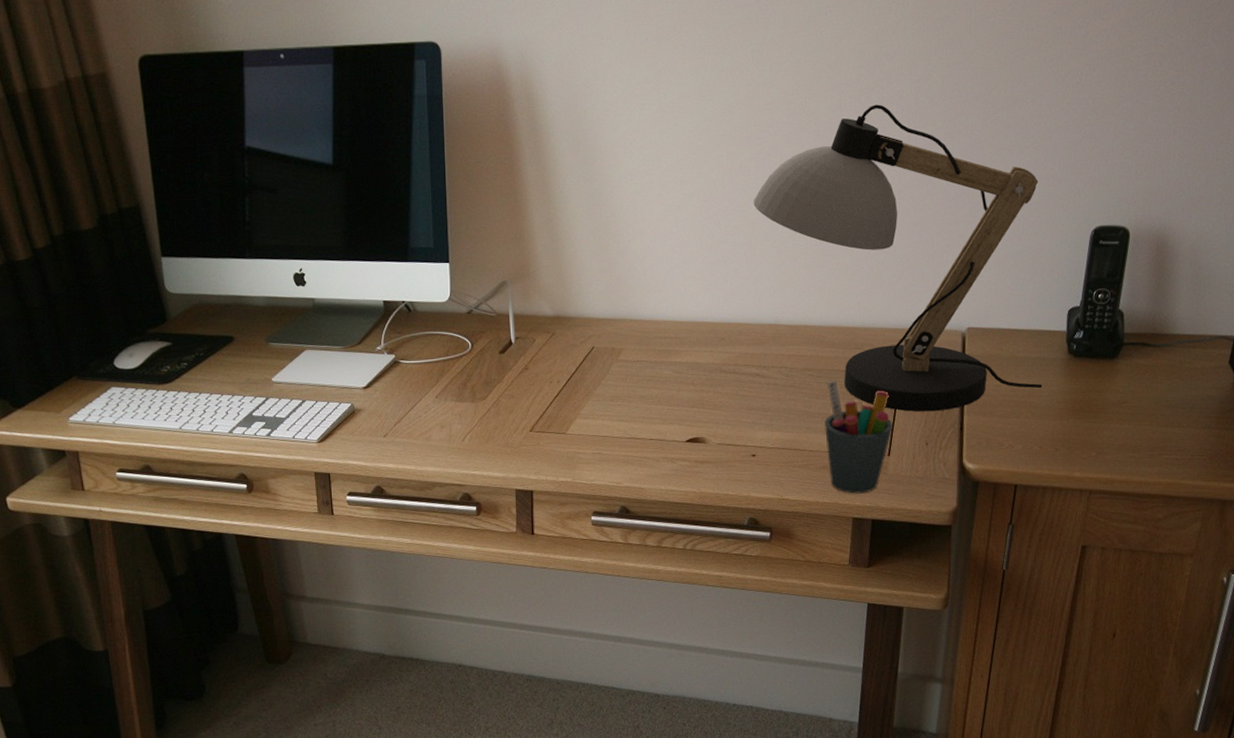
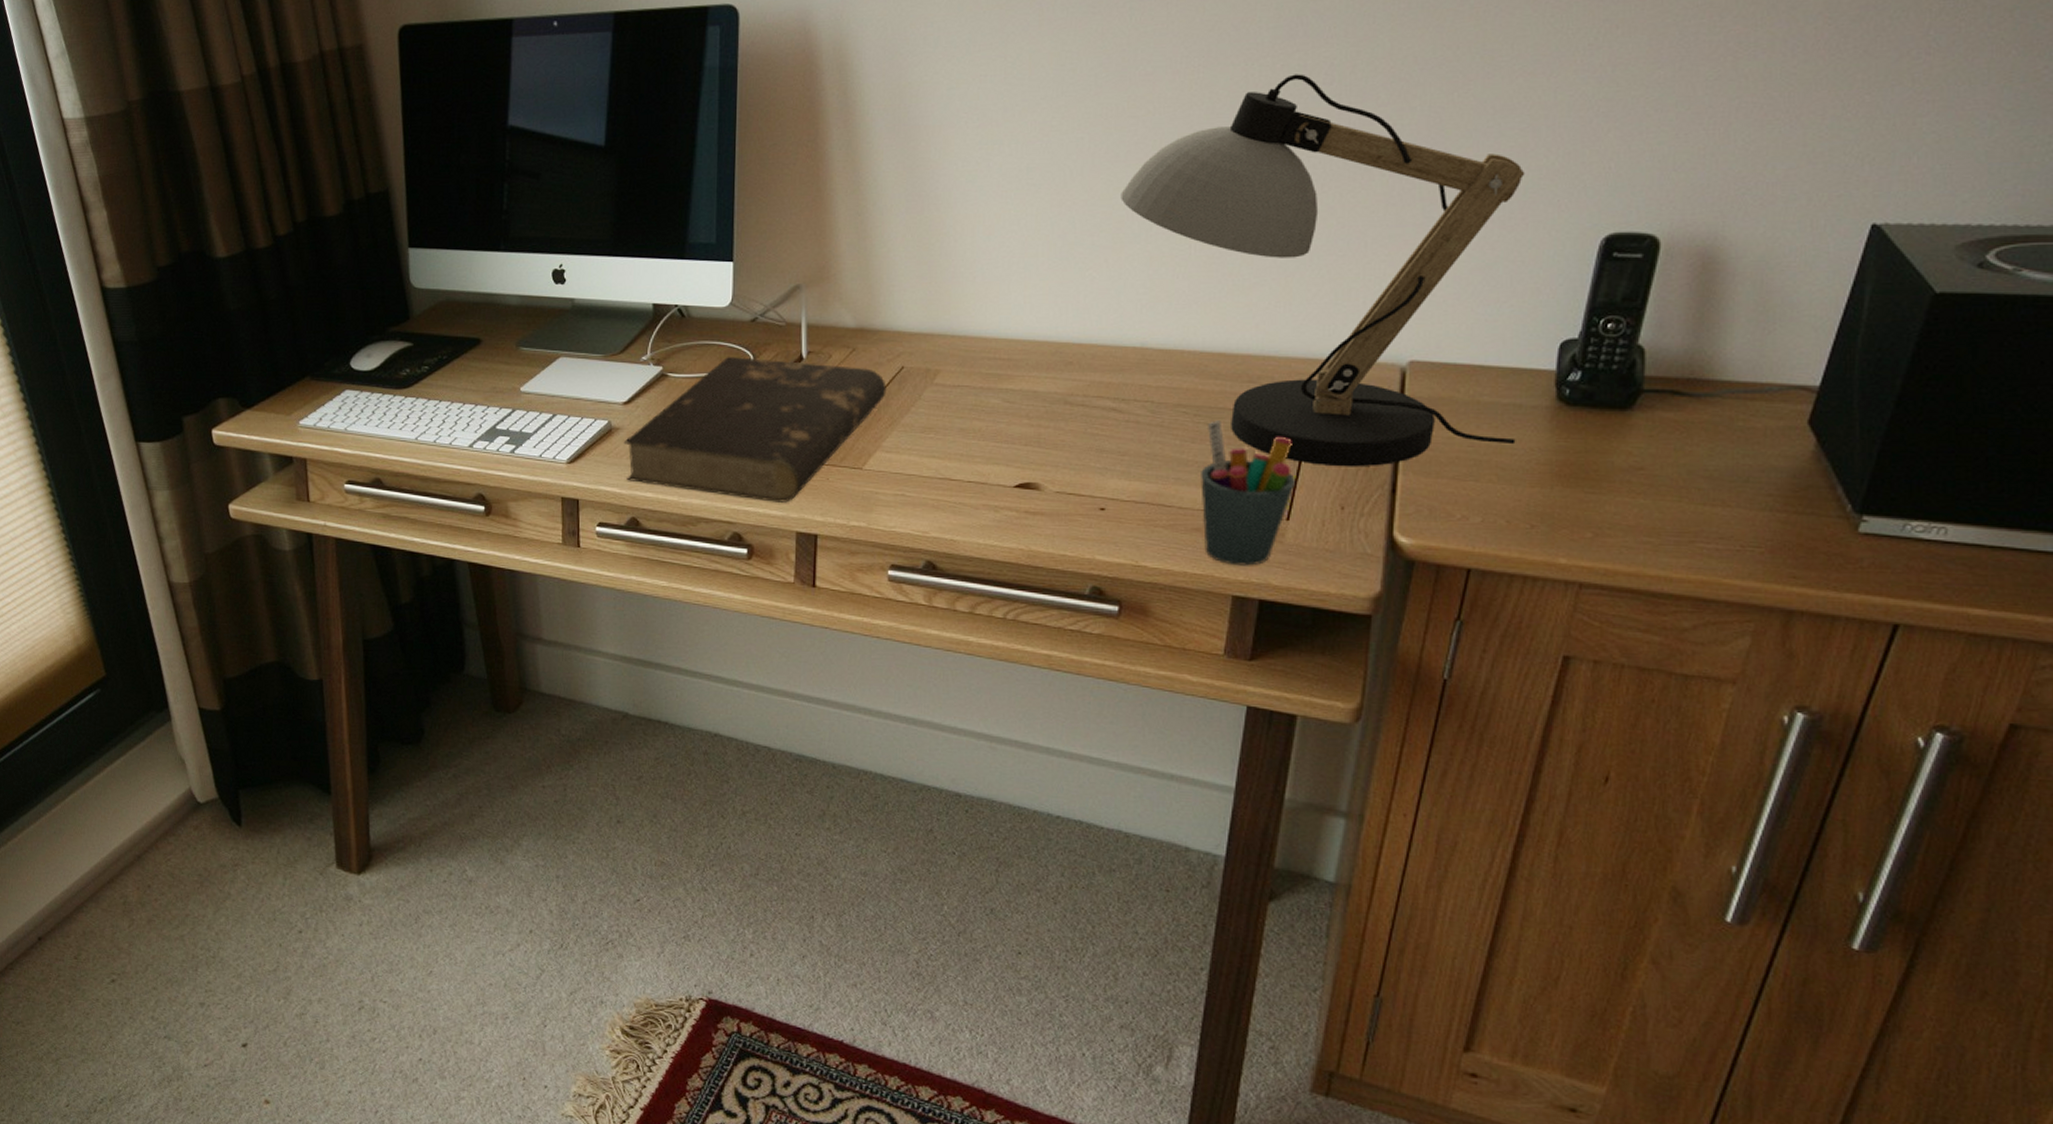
book: none [365,343,581,466] -> present [623,356,887,503]

